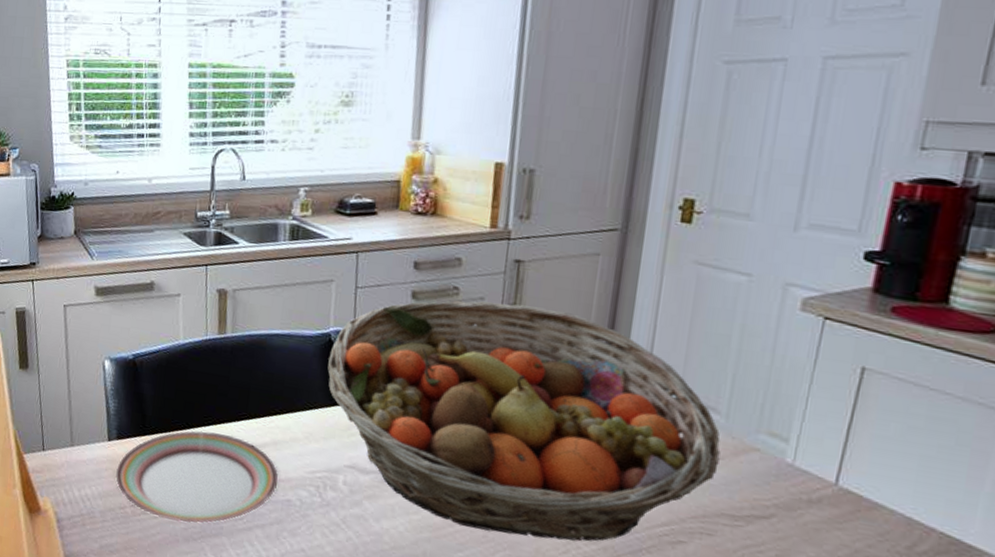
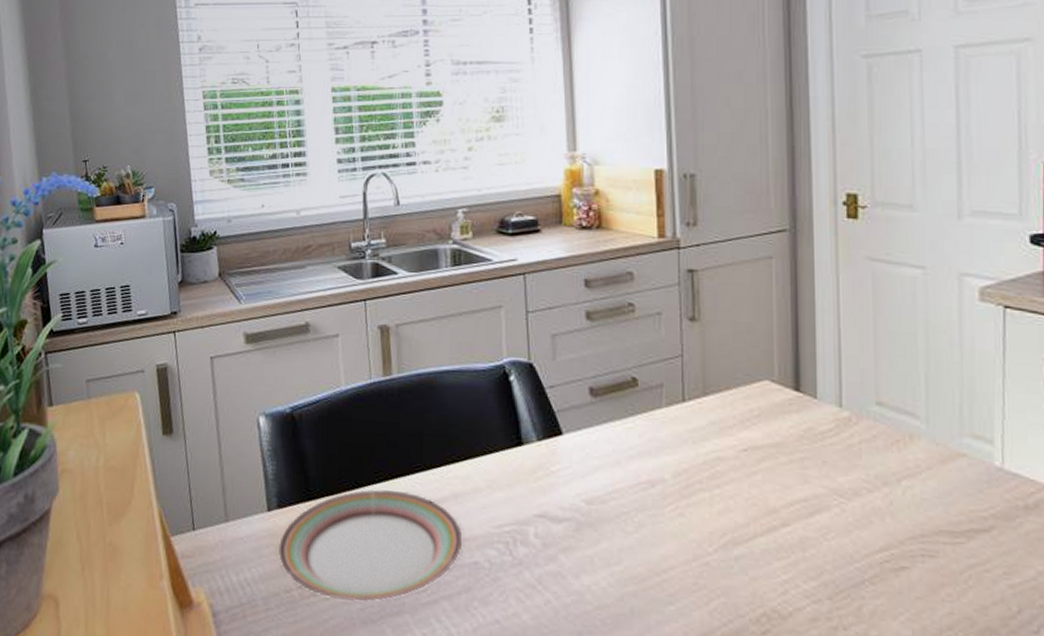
fruit basket: present [327,301,721,542] -> none [505,317,928,579]

